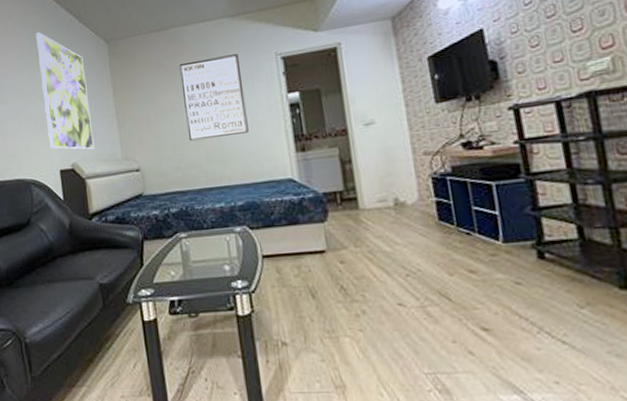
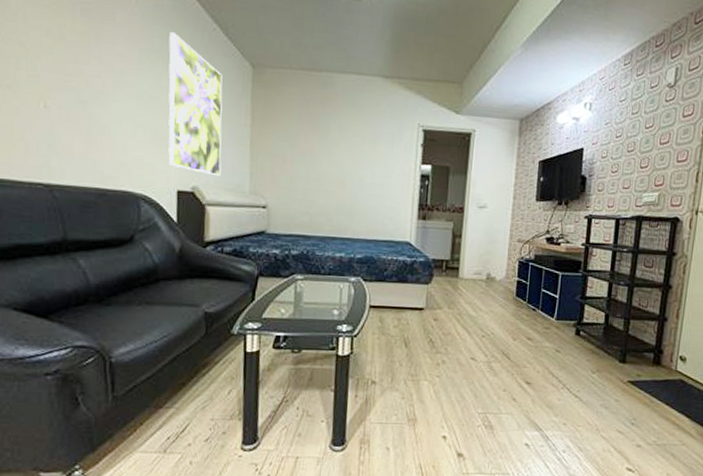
wall art: present [179,54,249,141] -> none [322,110,384,193]

